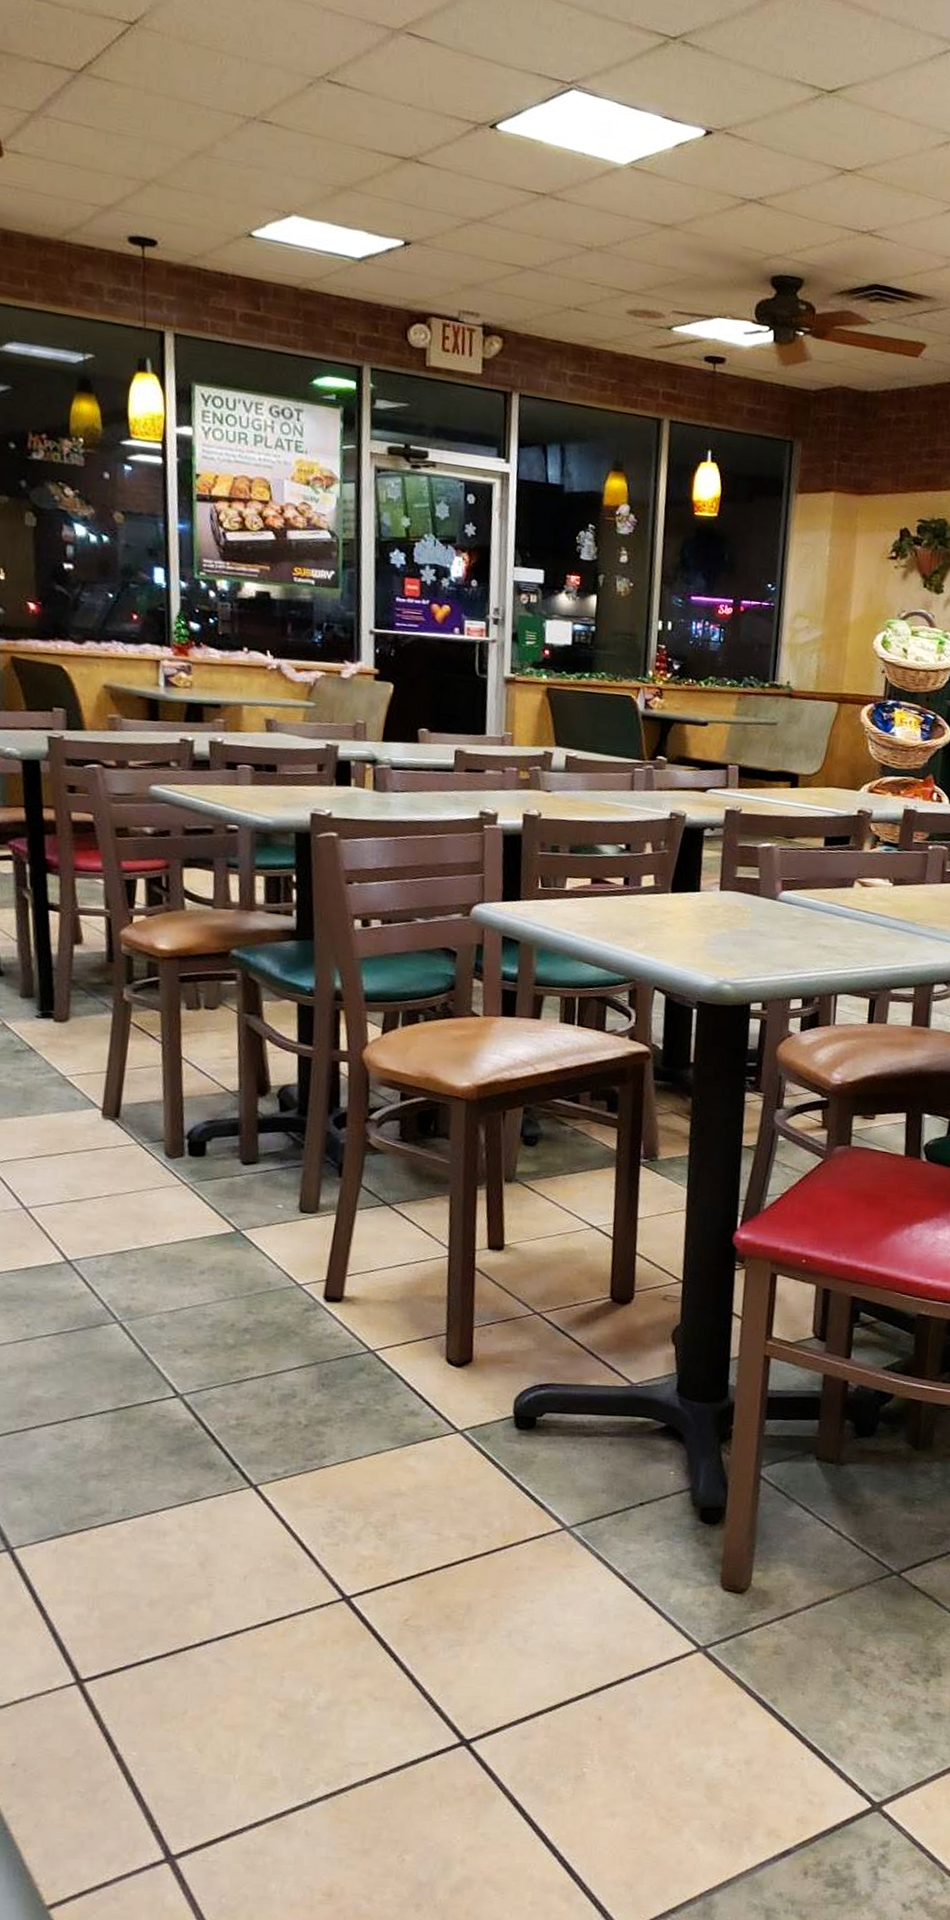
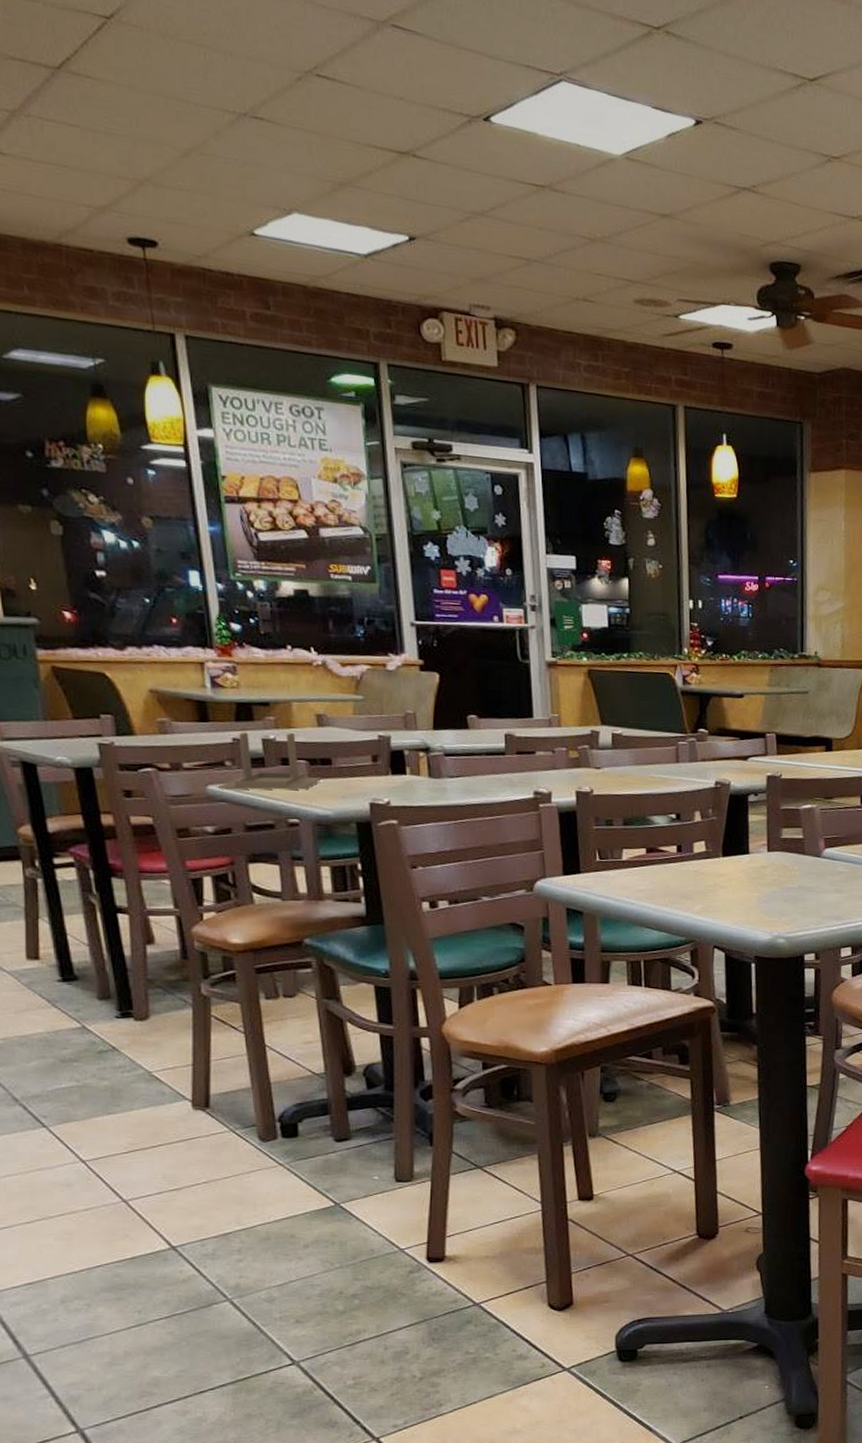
napkin holder: none [161,733,265,796] -> present [218,732,322,790]

